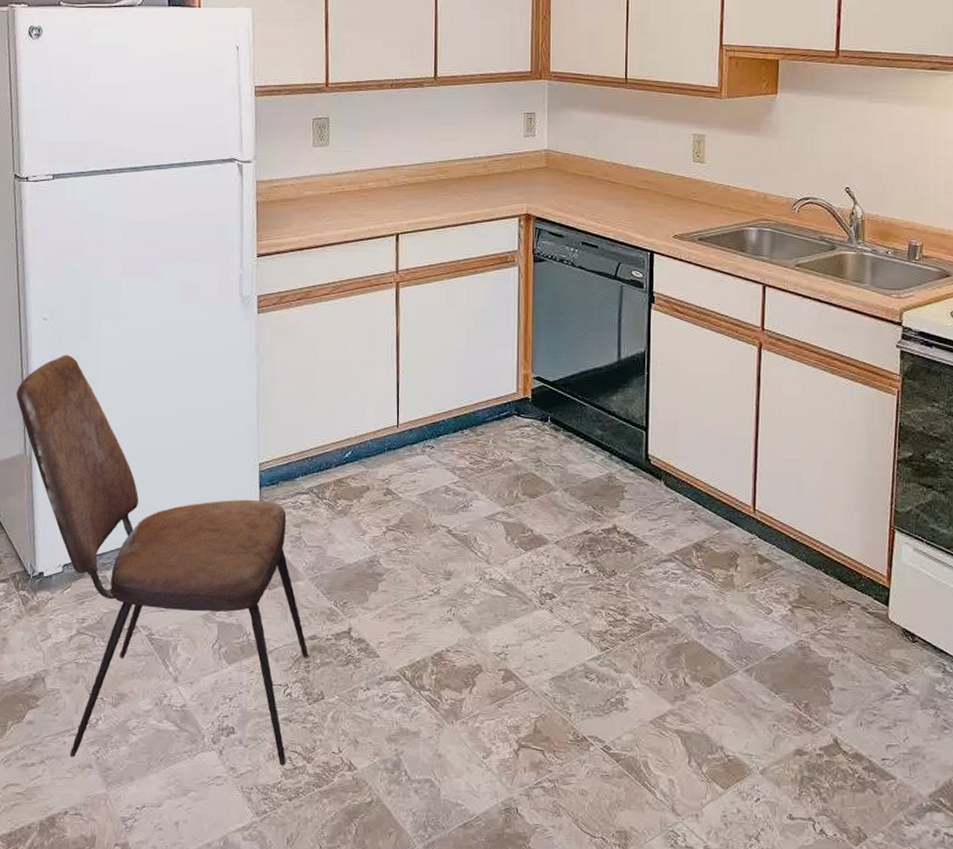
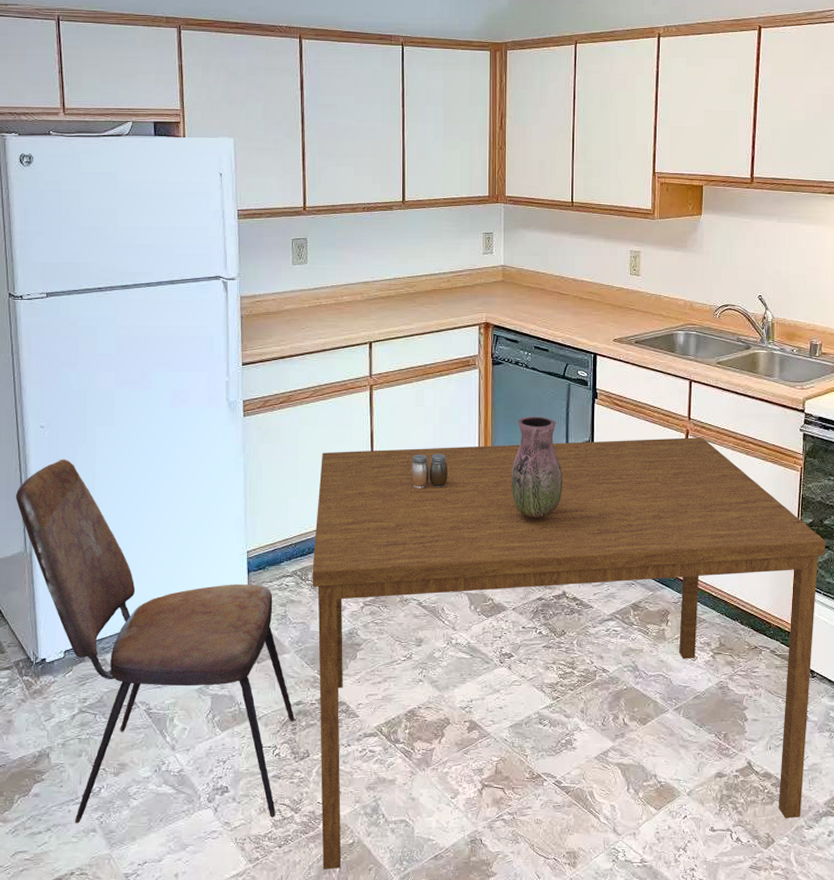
dining table: none [329,351,929,831] -> present [312,437,826,870]
salt and pepper shaker: none [440,361,482,401] -> present [411,454,448,488]
vase: none [555,321,613,439] -> present [512,416,562,518]

